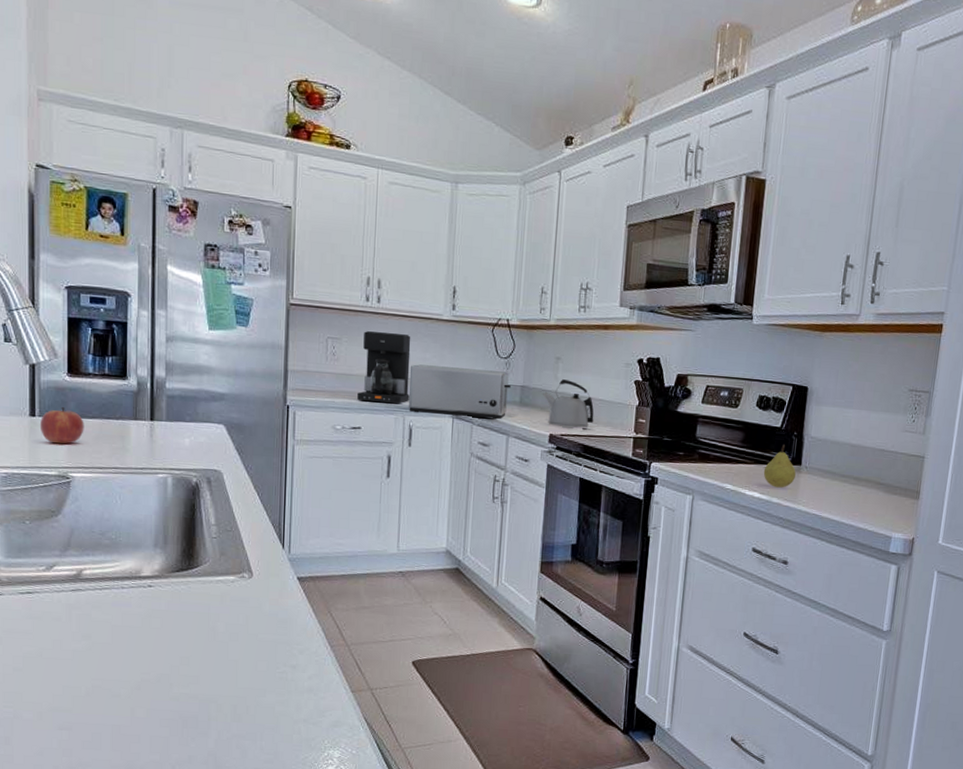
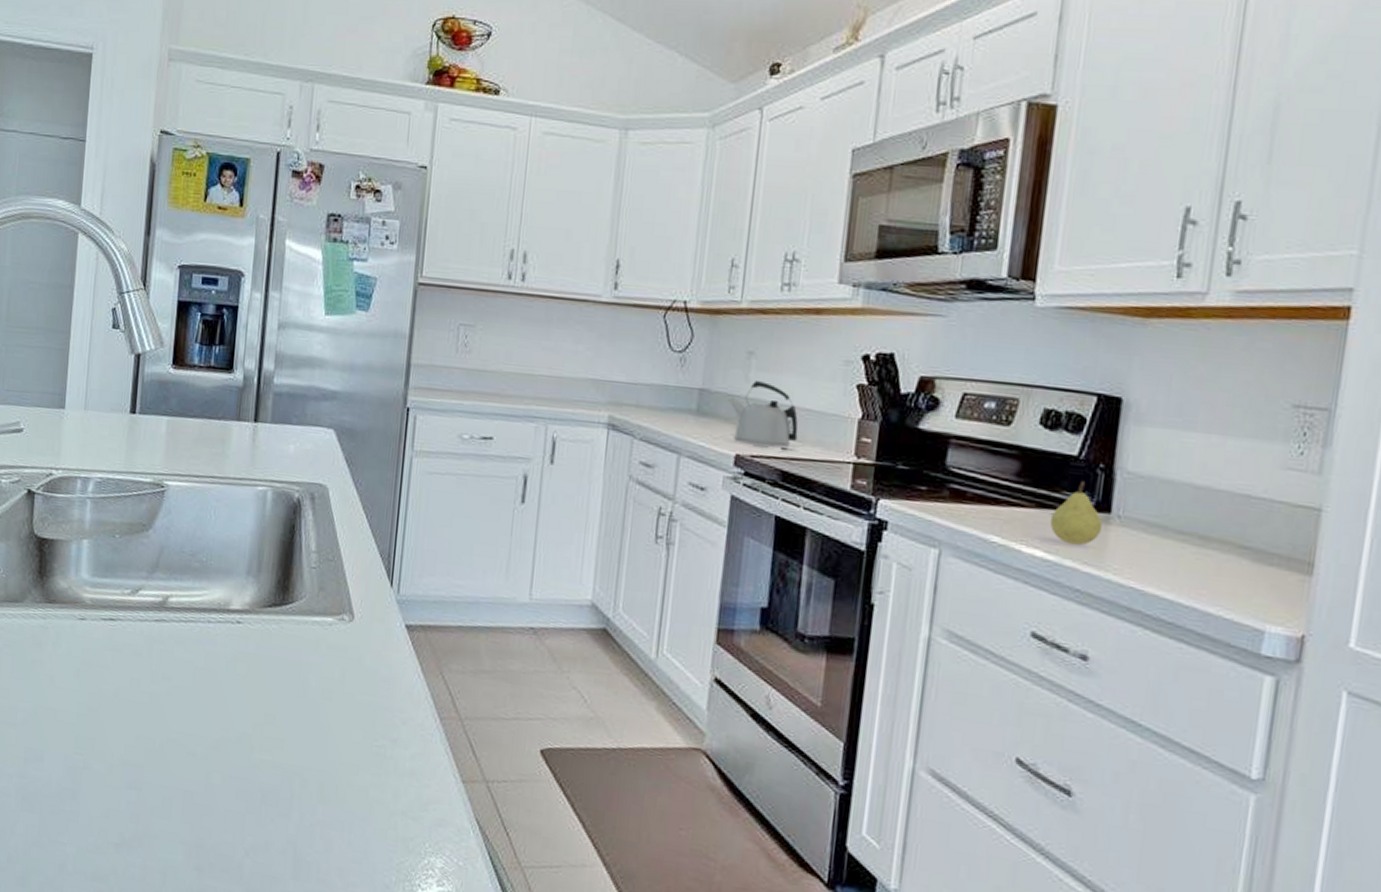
fruit: present [39,406,84,444] -> none [139,402,185,447]
coffee maker: present [357,331,411,404] -> none [491,316,561,409]
toaster: present [408,364,512,420] -> none [552,358,687,433]

